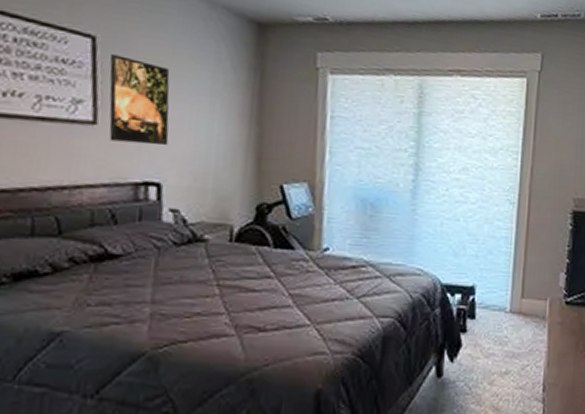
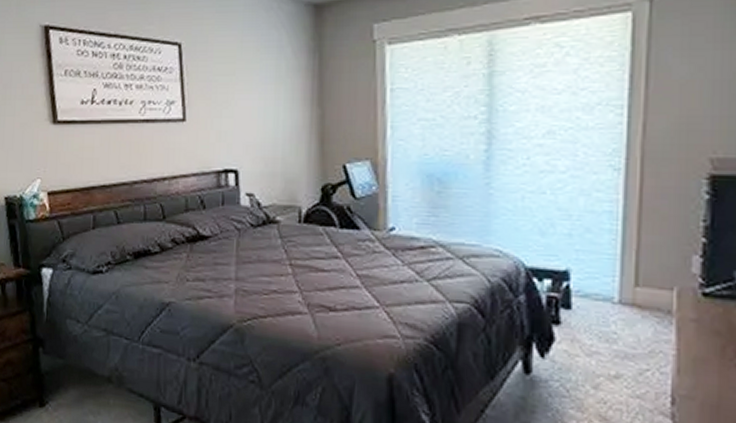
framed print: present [109,54,170,146] -> none [193,57,242,135]

